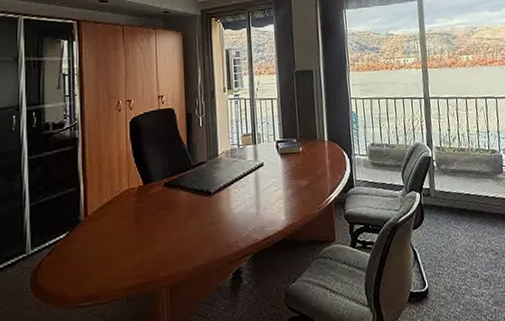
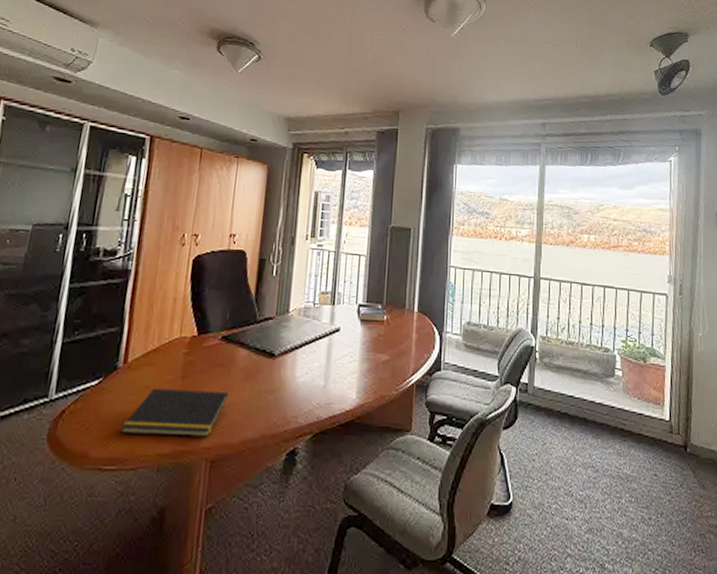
notepad: none [91,228,178,274] -> present [121,389,229,437]

